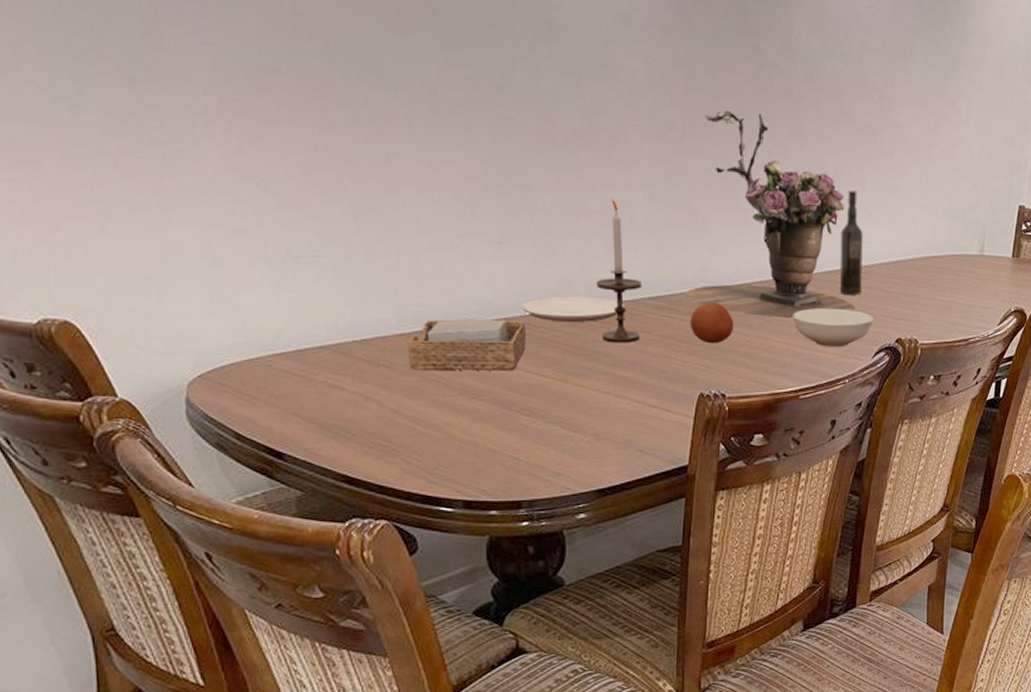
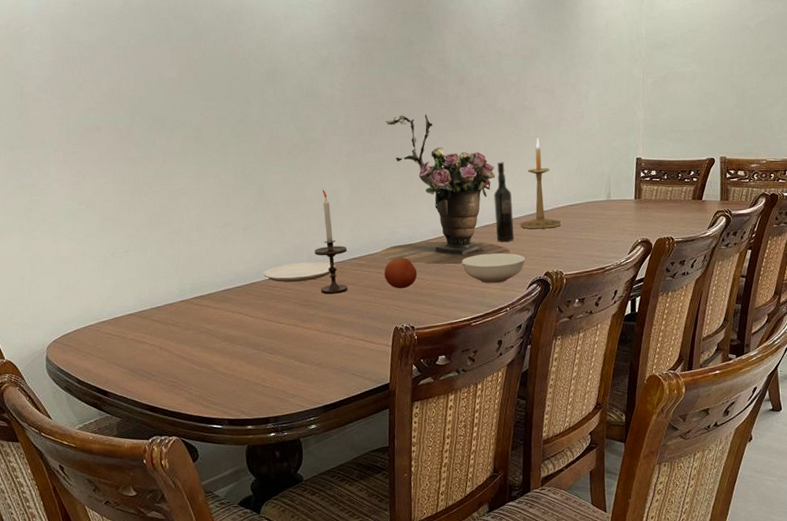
napkin holder: present [407,318,527,371] -> none [186,284,268,326]
candlestick: none [870,164,921,284] -> present [519,138,561,230]

